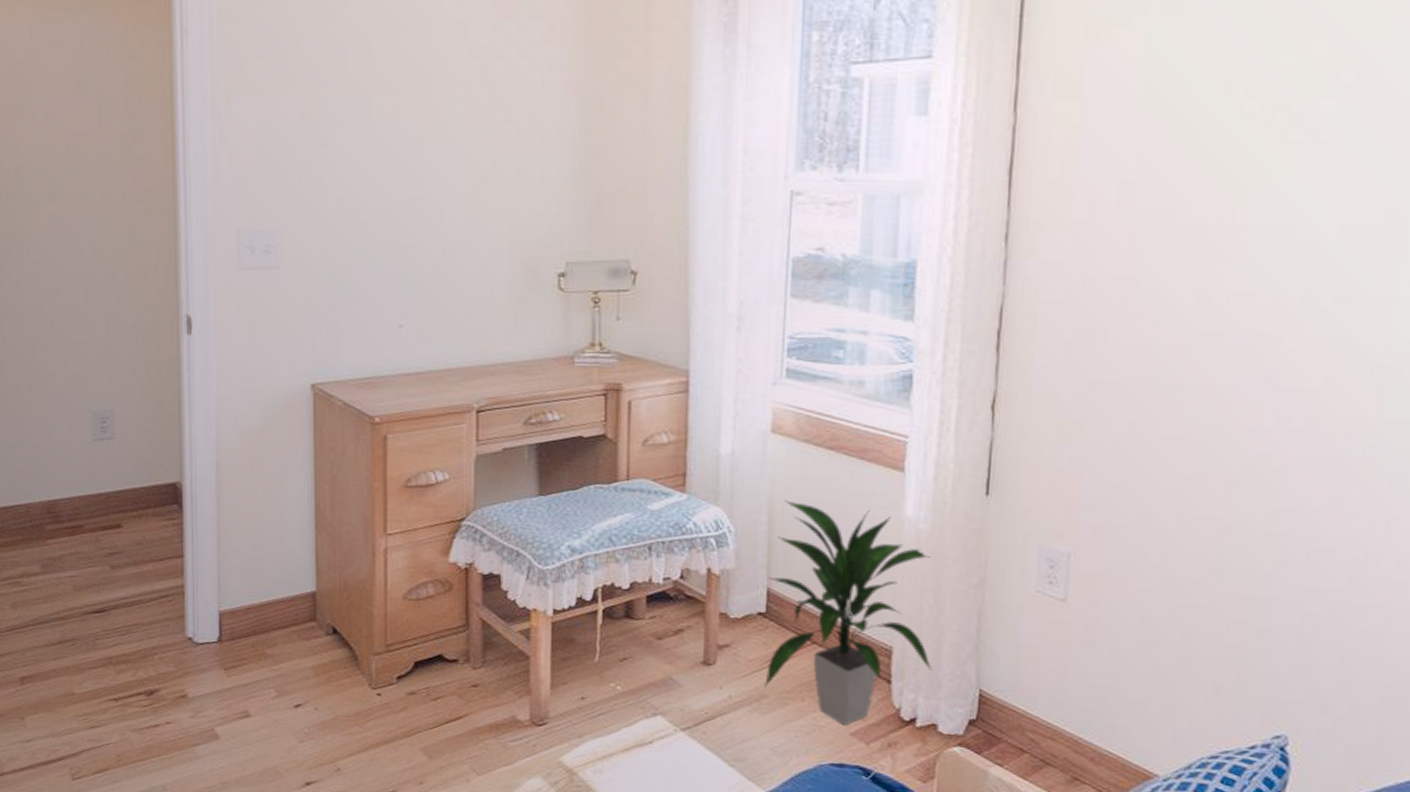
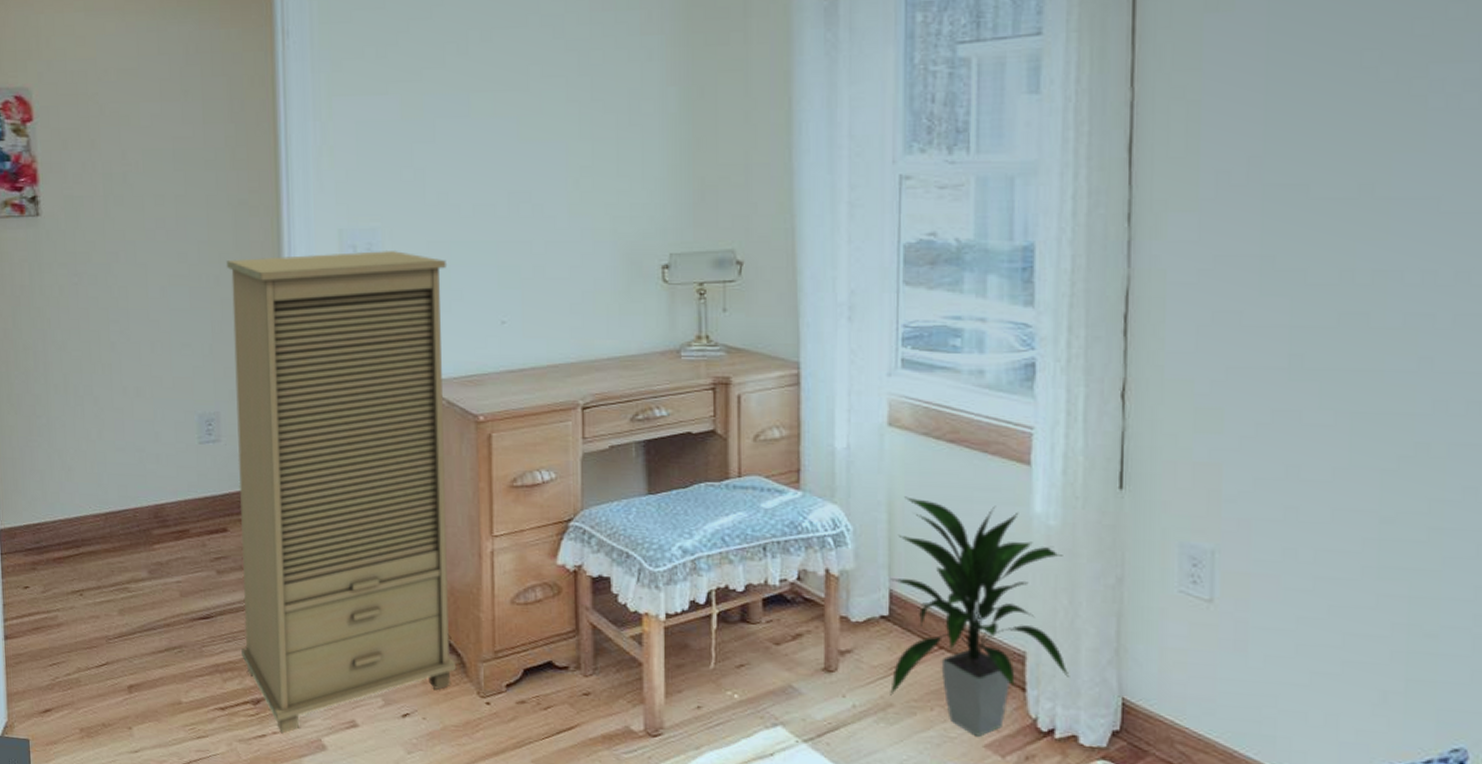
cabinet: none [121,251,349,724] -> present [226,249,457,734]

